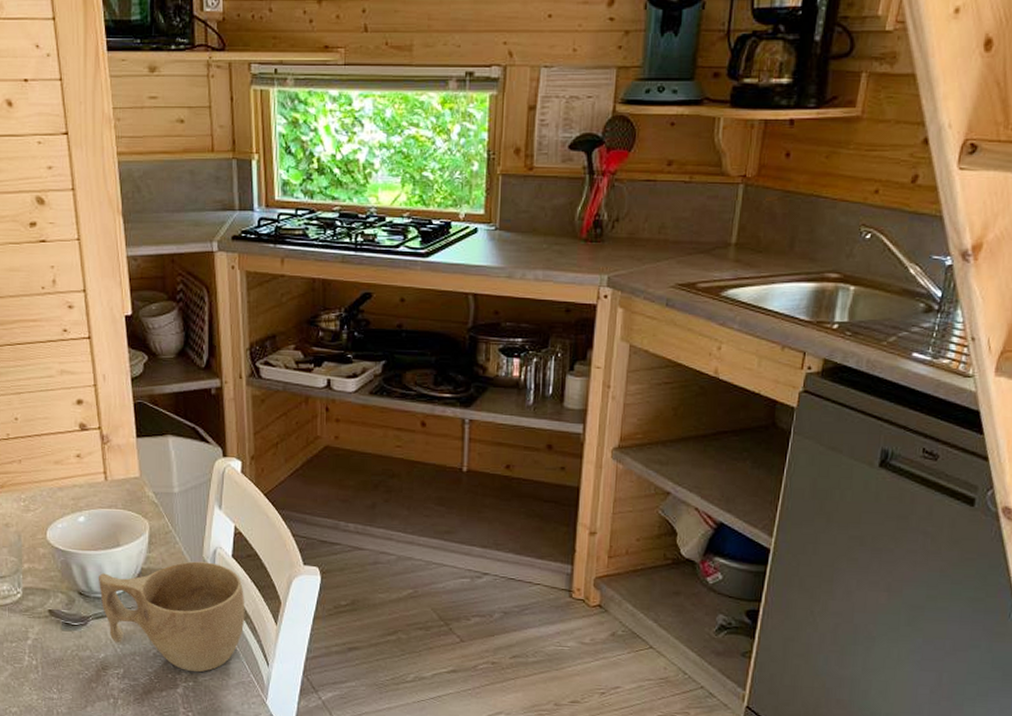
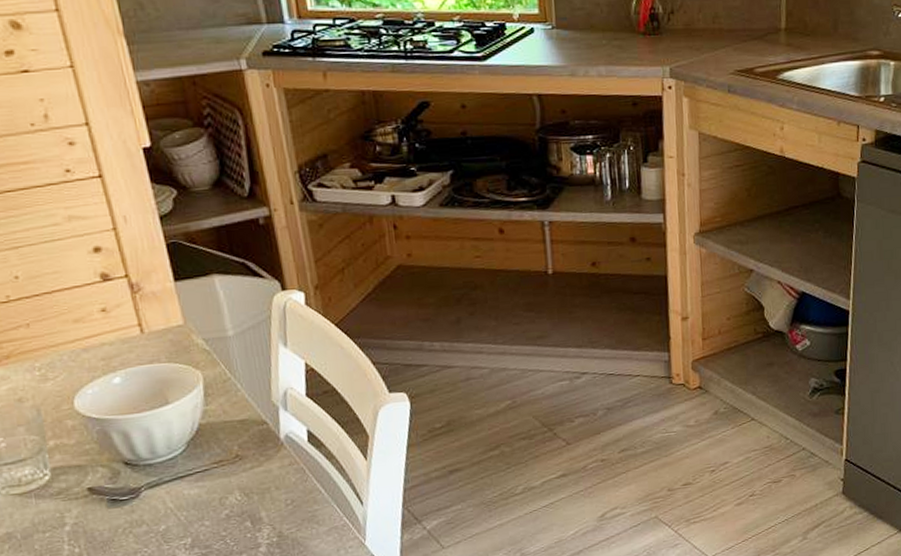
cup: present [98,561,245,673] -> none [146,405,330,527]

